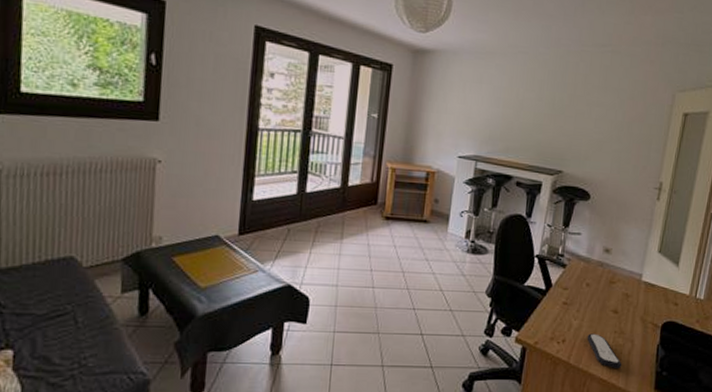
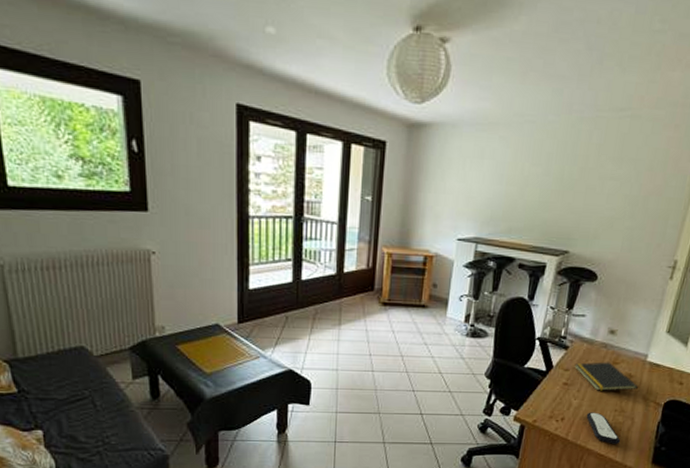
notepad: none [573,281,635,311] -> present [574,362,638,391]

